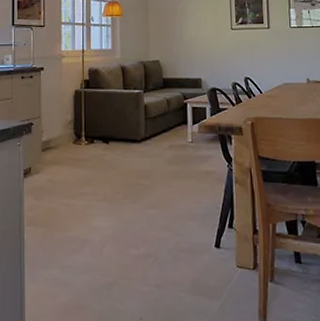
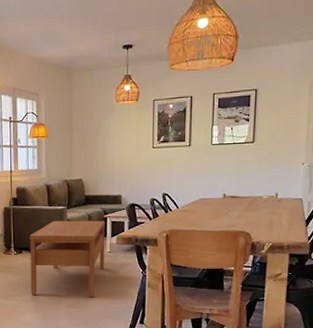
coffee table: none [103,105,186,195] -> present [30,220,105,297]

